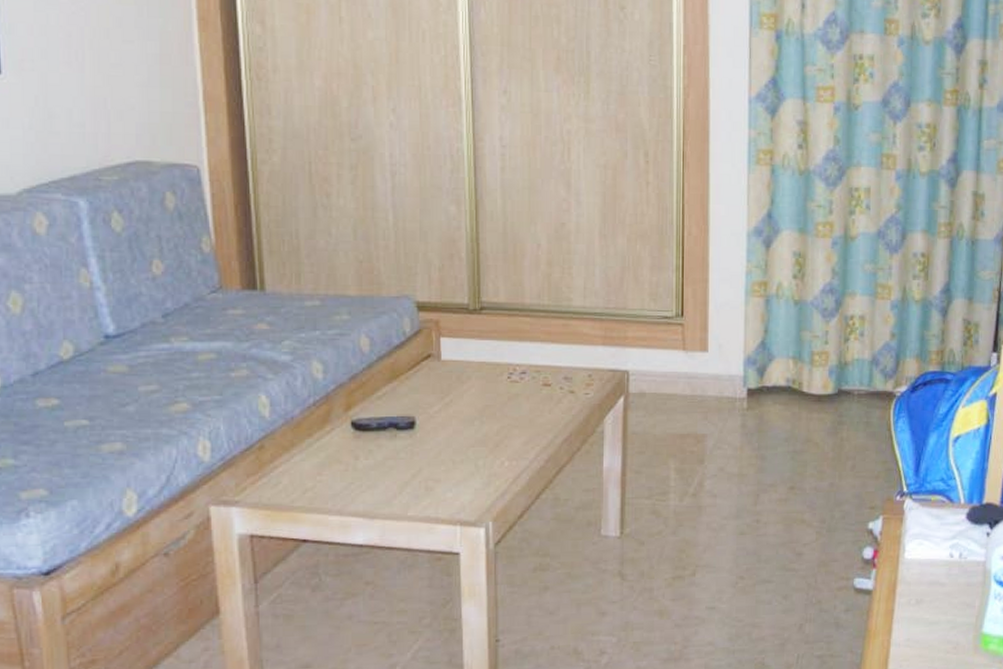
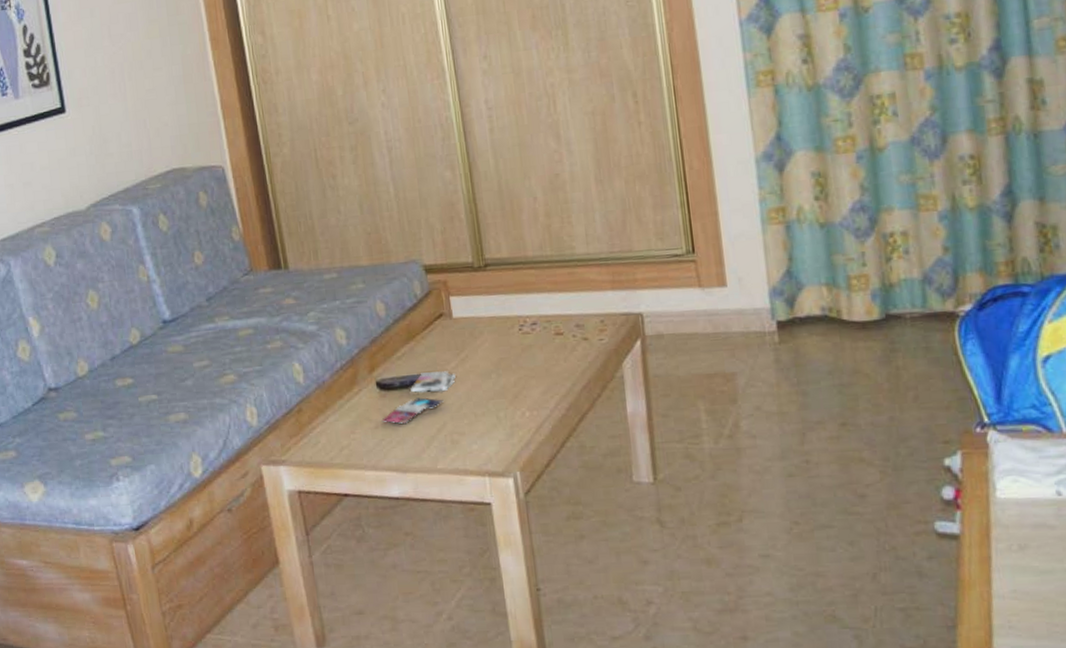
magazine: none [353,415,437,467] -> present [381,371,456,424]

